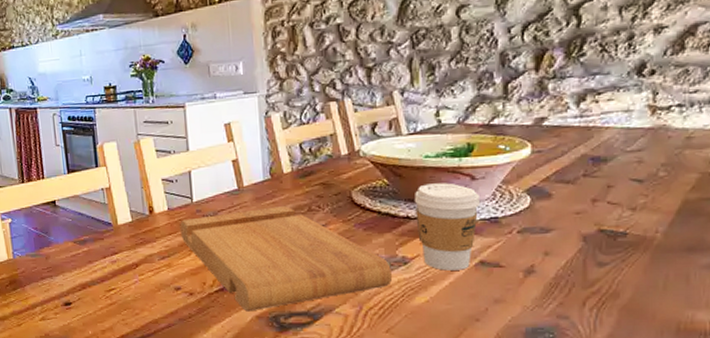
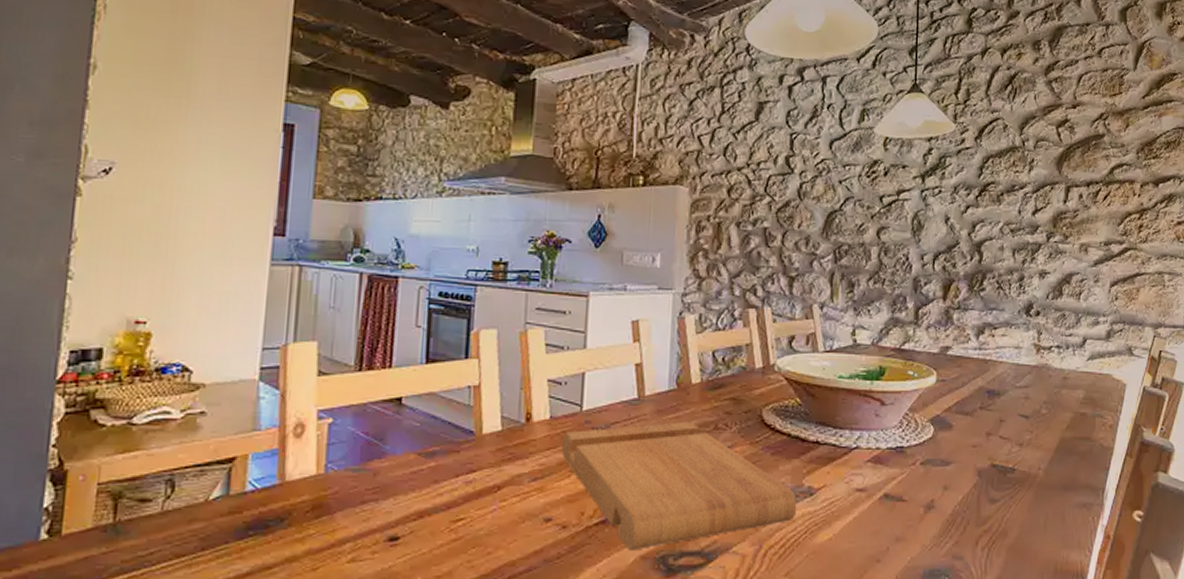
coffee cup: present [414,183,479,271] -> none [824,406,887,504]

